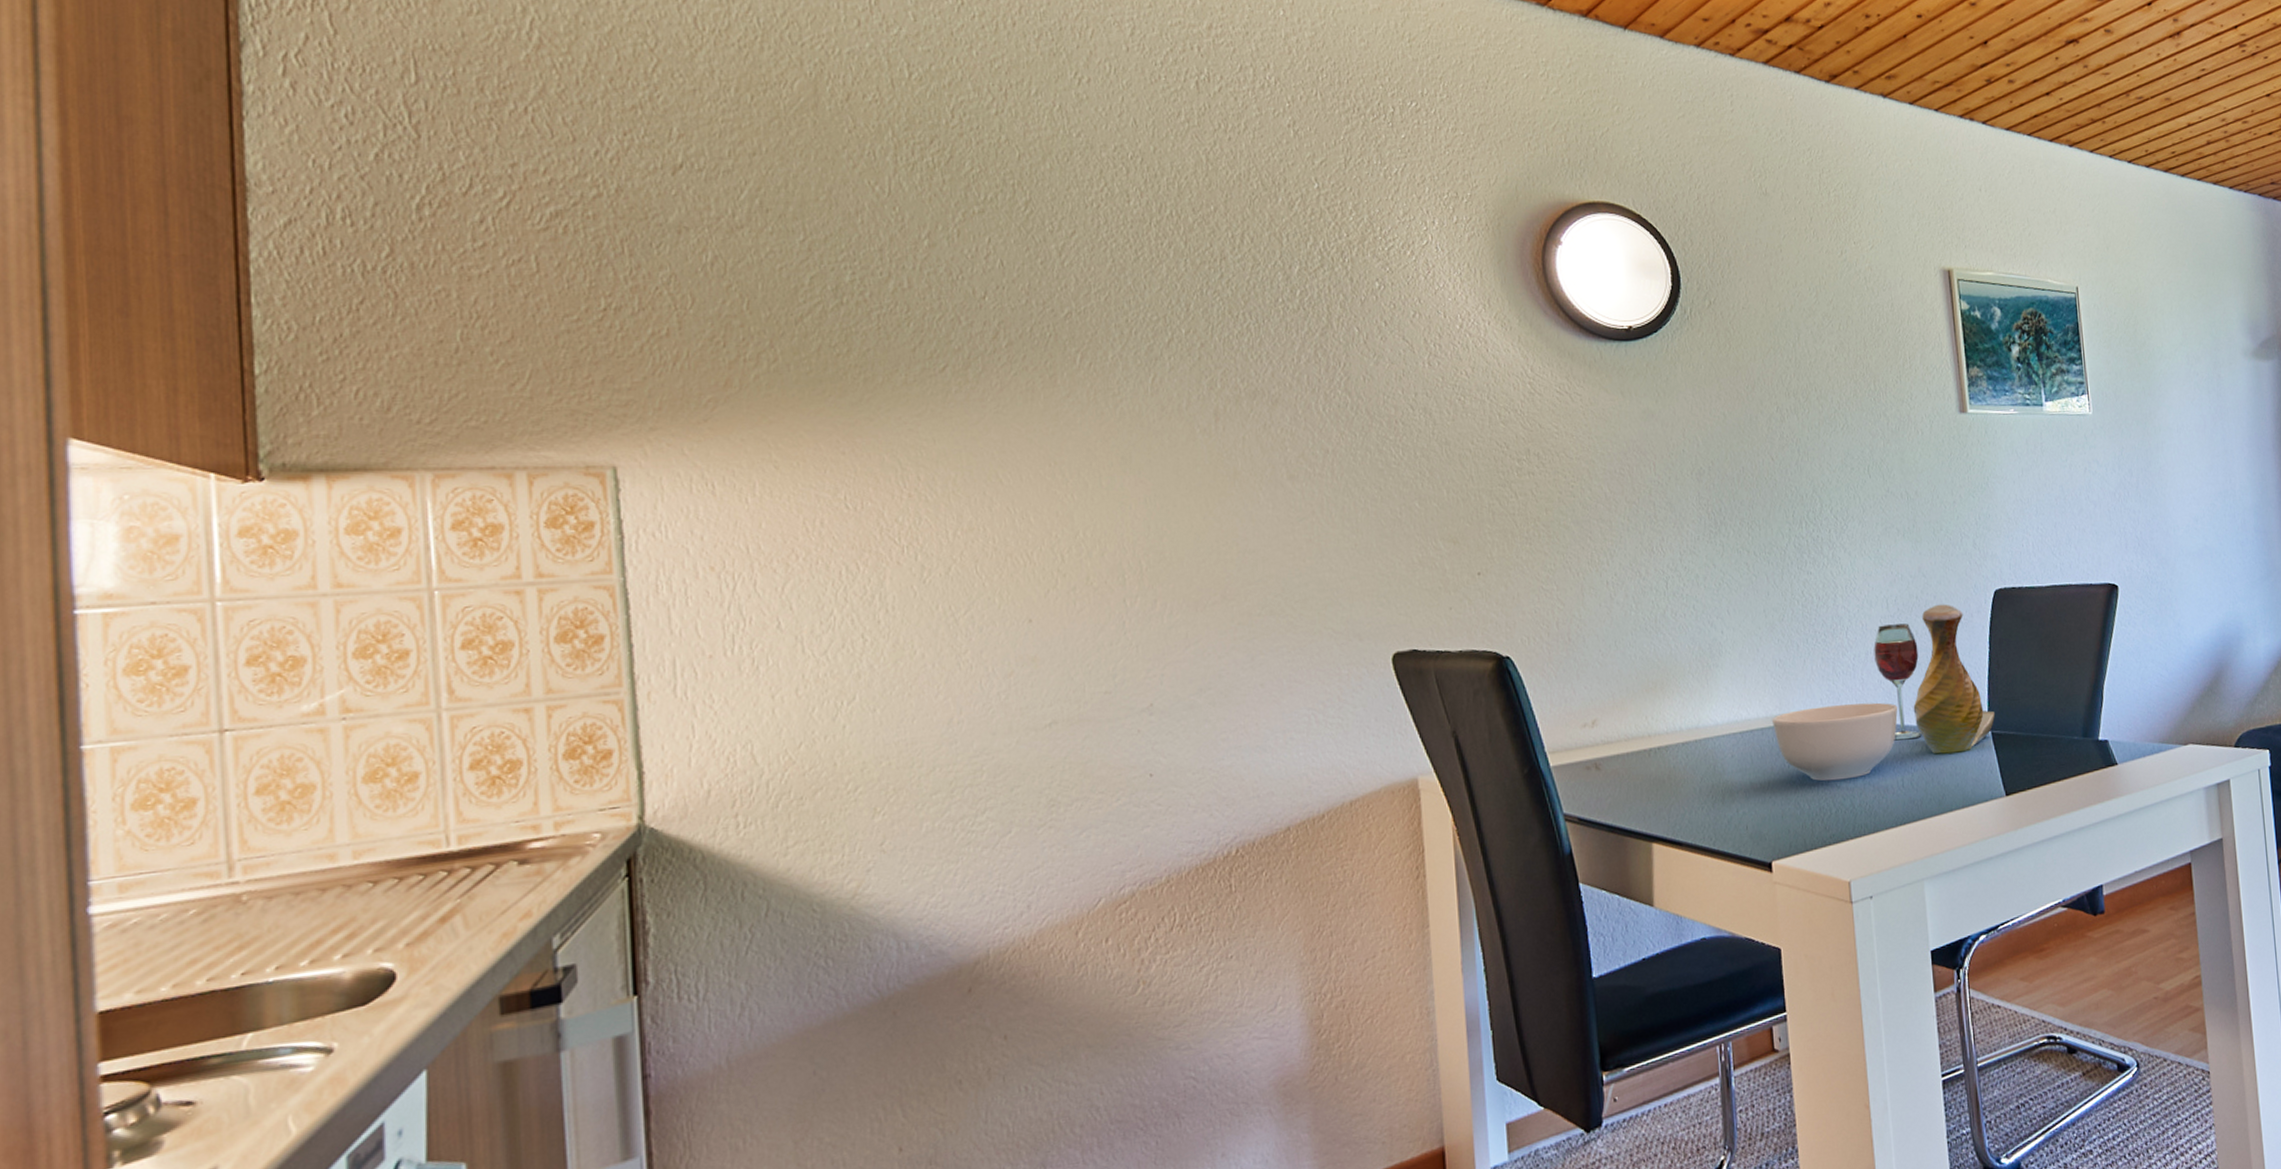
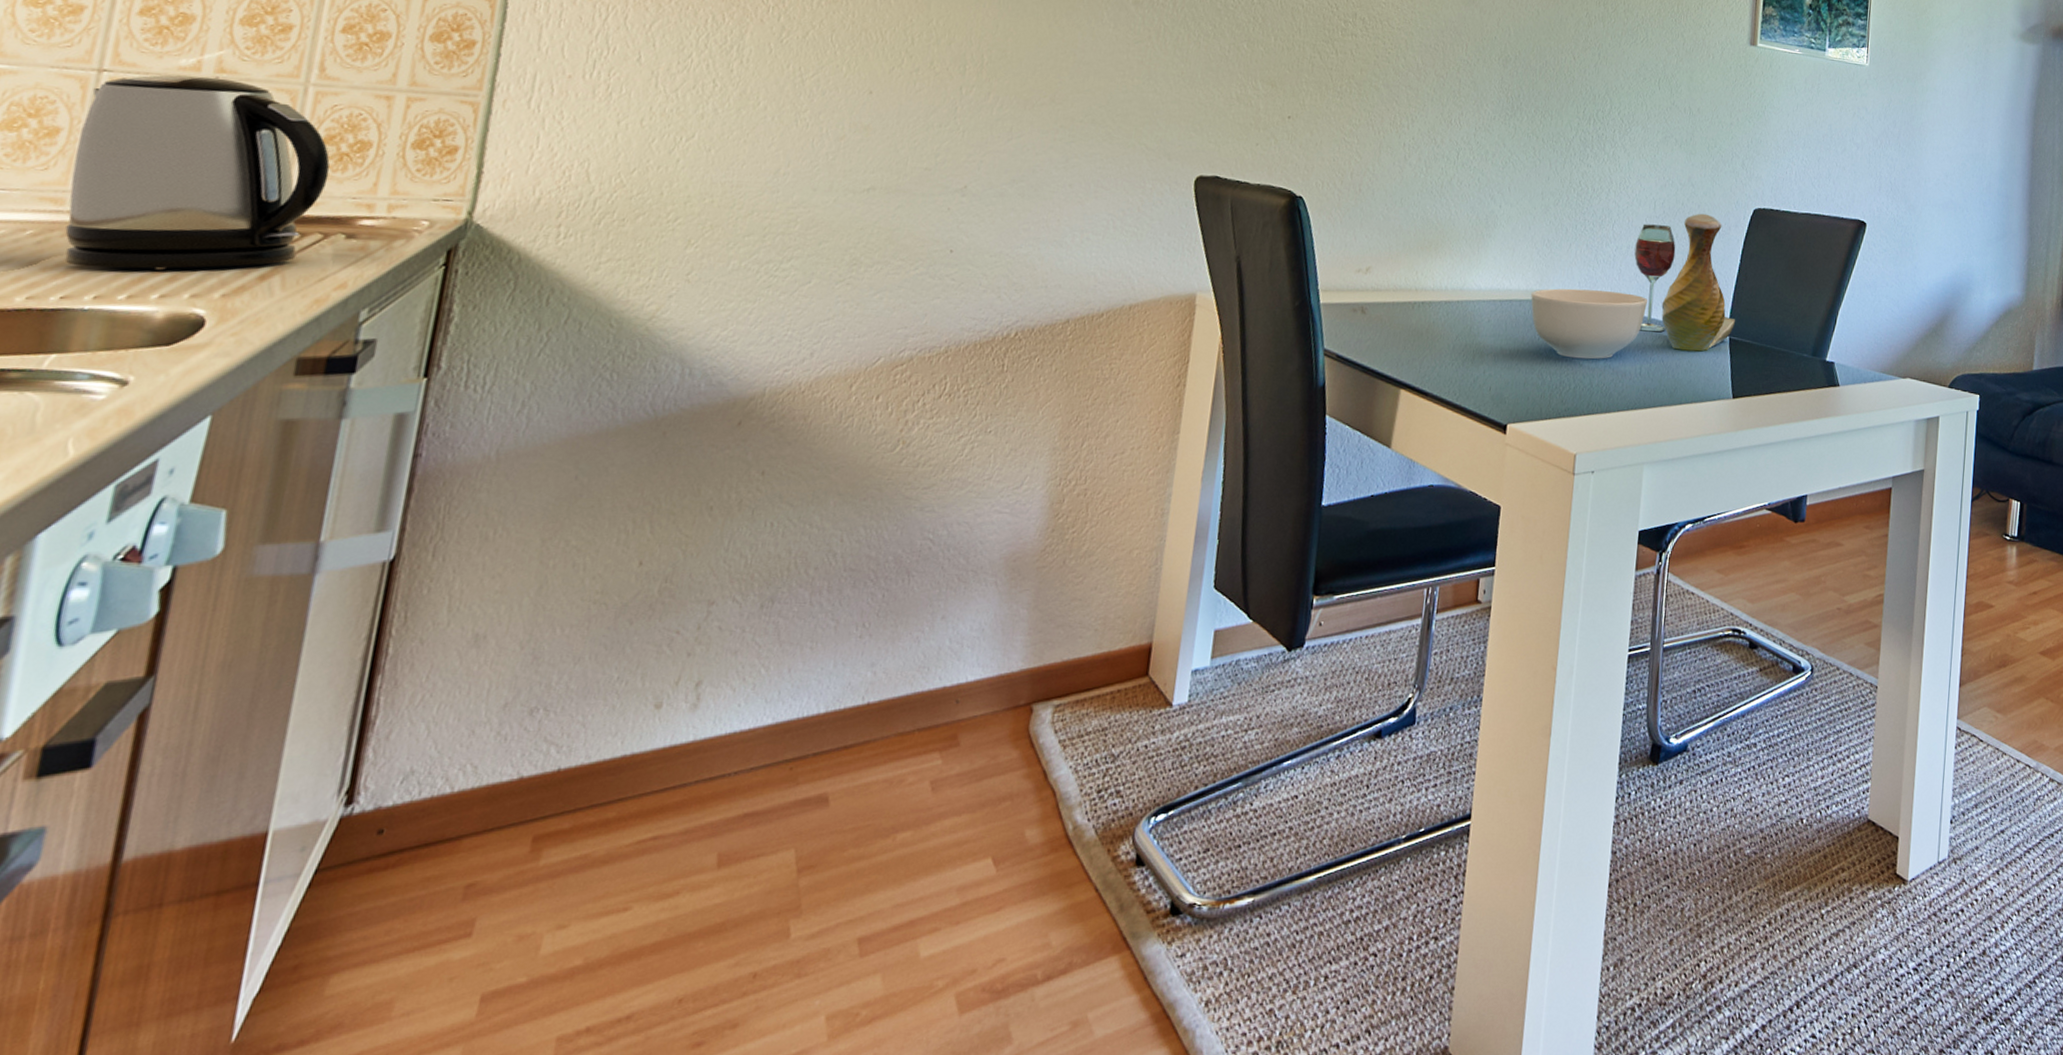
kettle: none [218,718,485,939] -> present [64,74,330,271]

